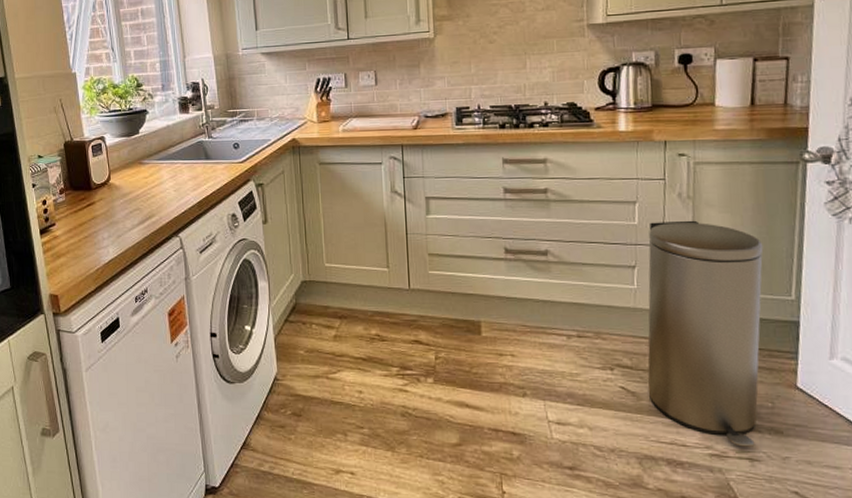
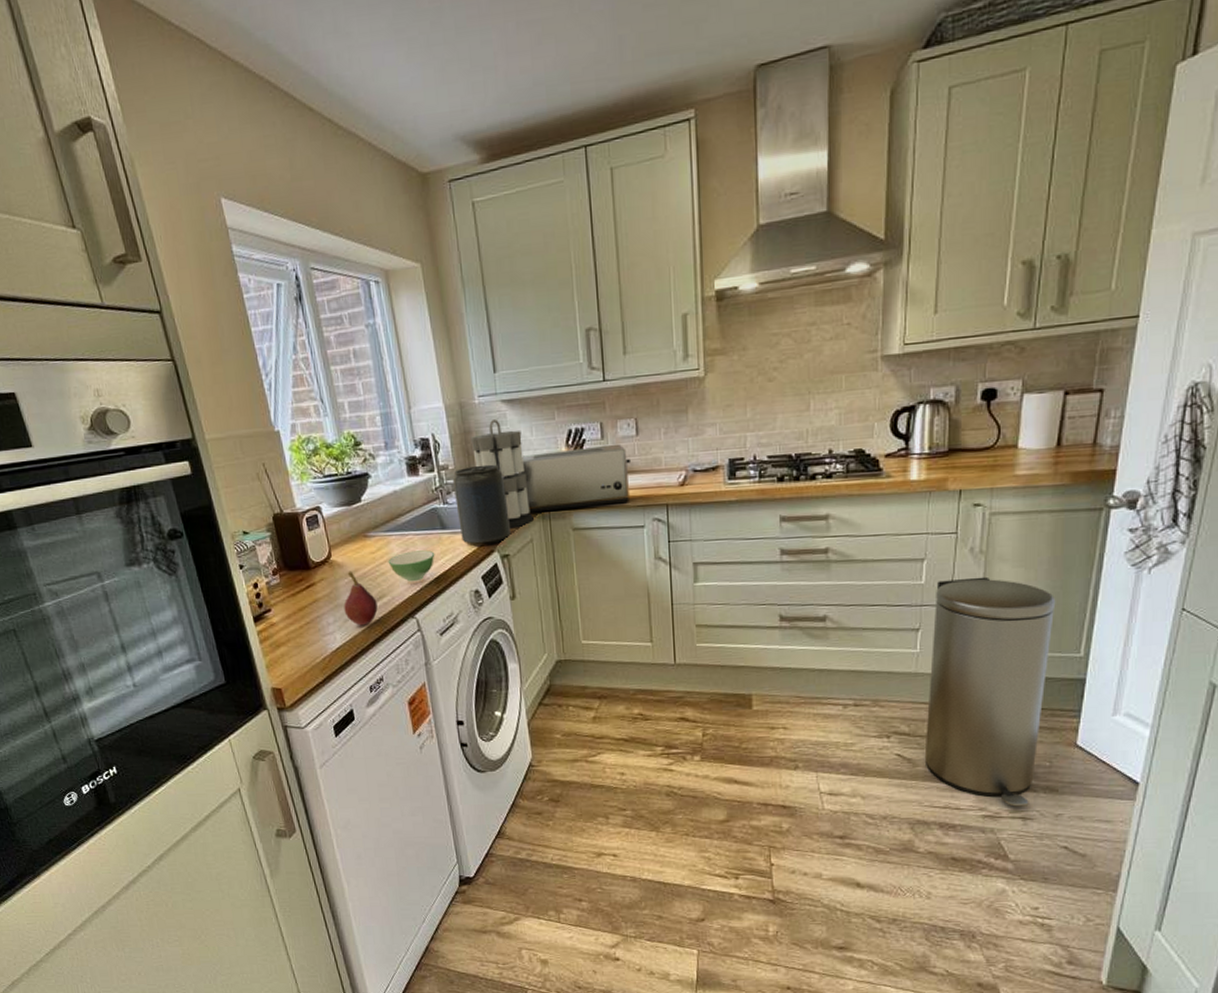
fruit: none [118,192,147,242] -> present [343,571,378,626]
bowl: none [158,177,199,207] -> present [388,550,435,585]
soda can: none [217,105,266,175] -> present [452,464,512,546]
spice rack: none [234,69,286,161] -> present [470,420,535,529]
toaster: none [274,91,371,150] -> present [519,443,632,515]

